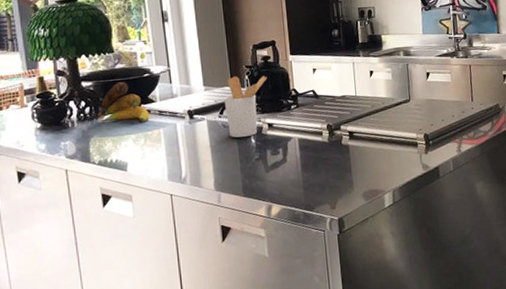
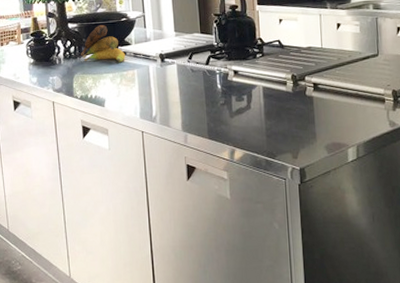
utensil holder: present [223,76,267,138] -> none [193,23,234,82]

